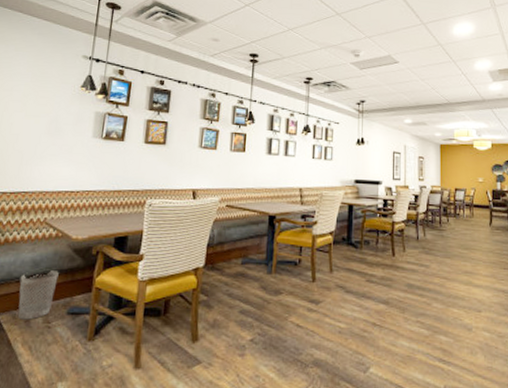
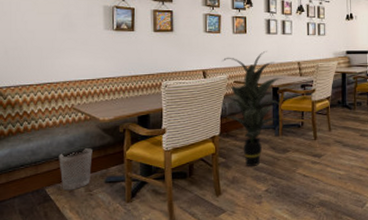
indoor plant: none [213,173,284,308] -> present [222,51,285,166]

